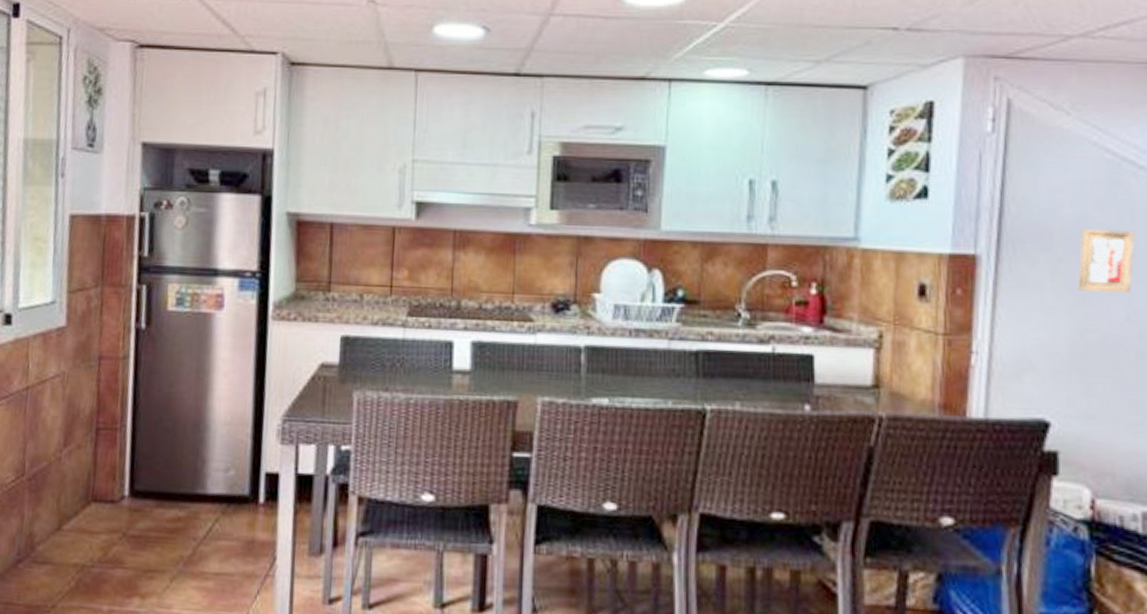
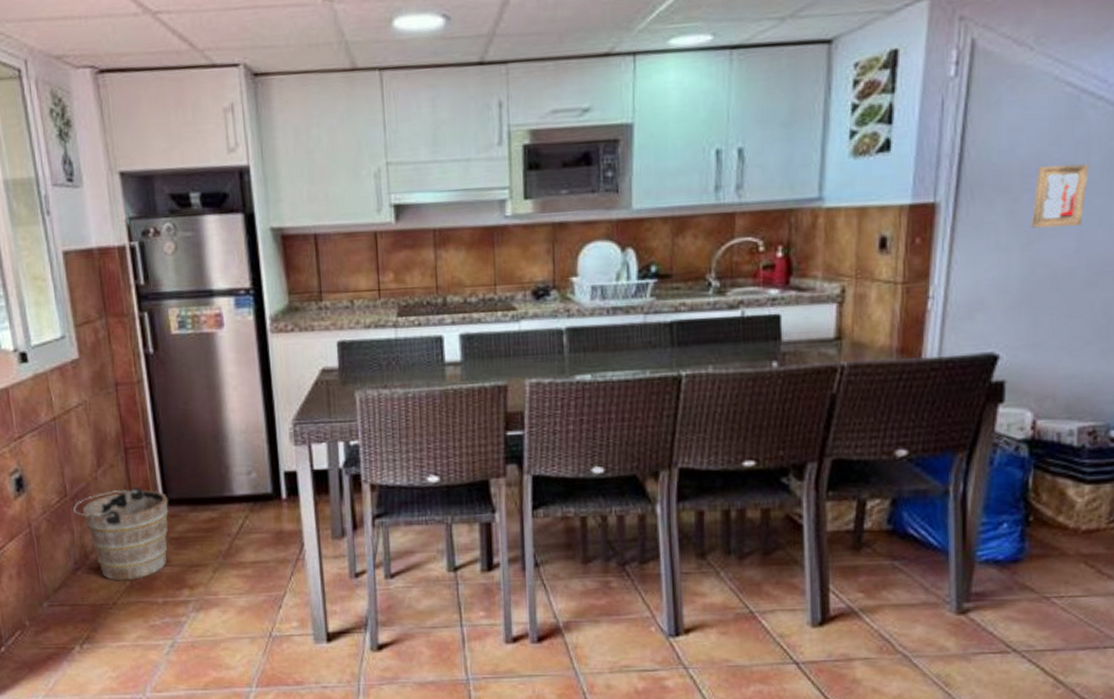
bucket: none [28,473,134,581] -> present [73,487,169,581]

